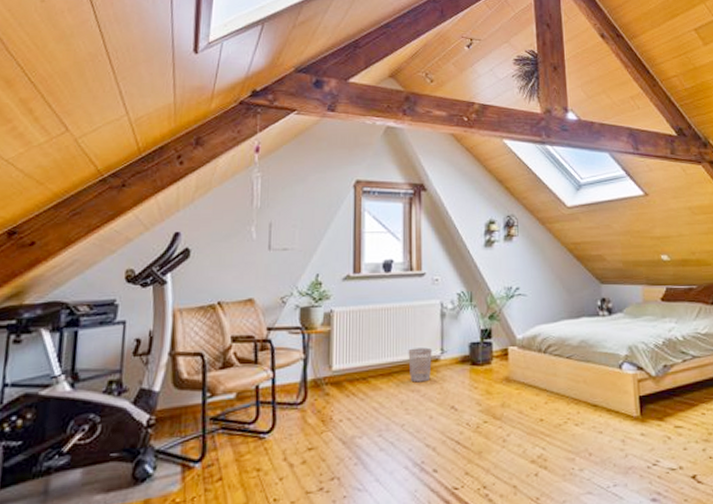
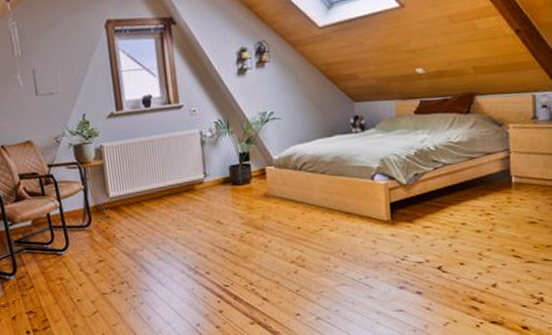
wastebasket: present [408,347,432,383] -> none [174,172,197,203]

